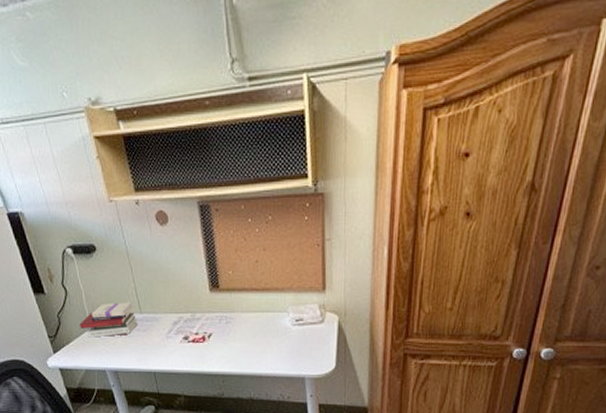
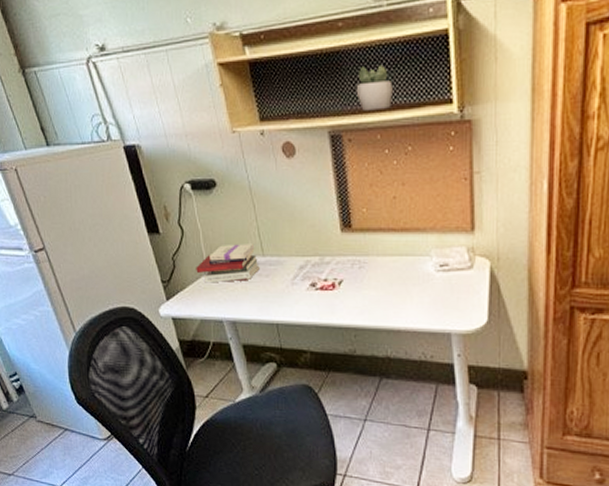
succulent plant: none [222,141,255,184] -> present [356,64,393,111]

